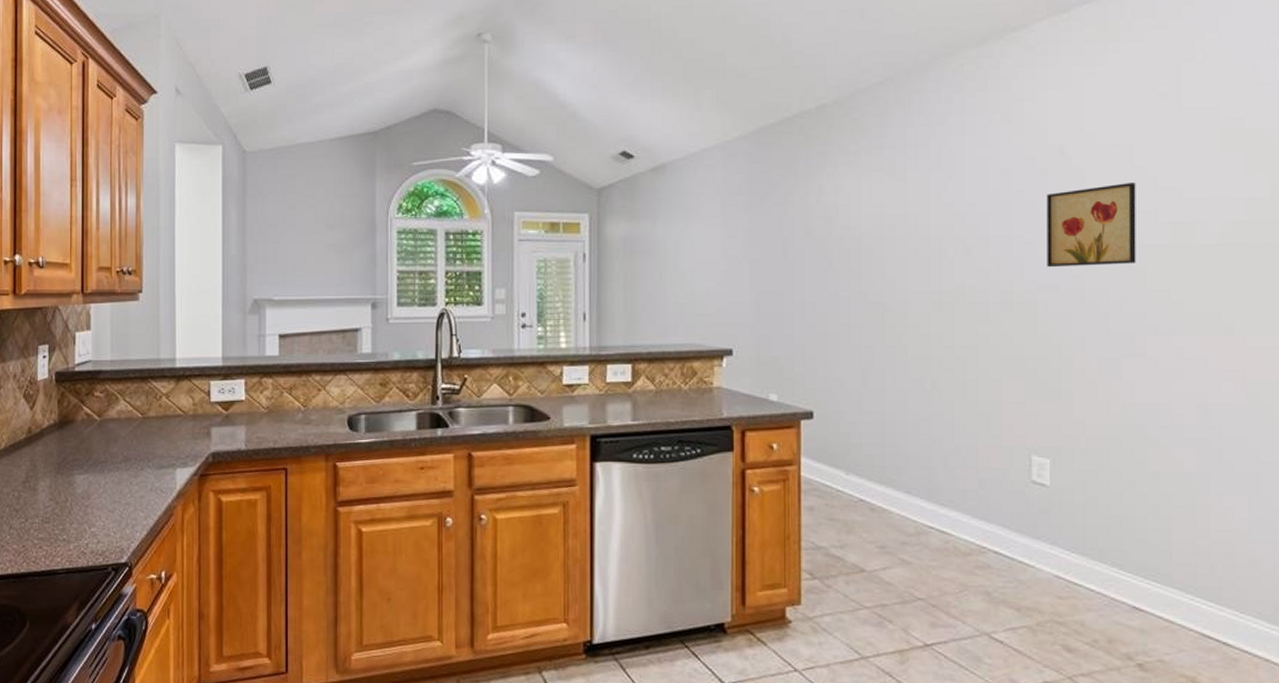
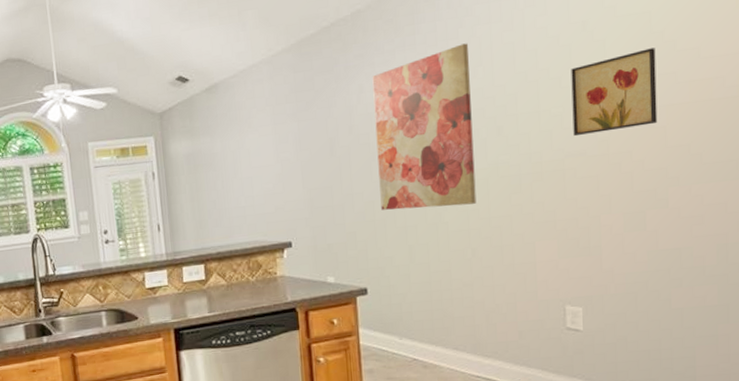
wall art: none [834,154,939,329] -> present [372,43,477,210]

